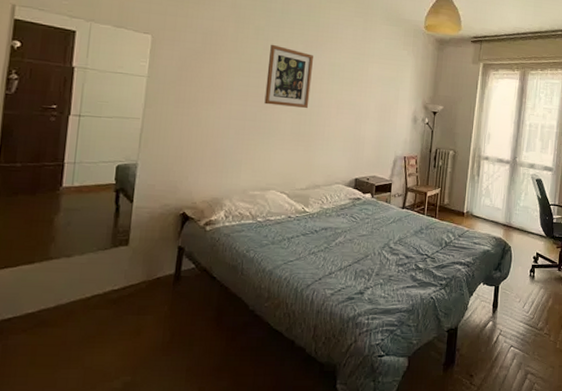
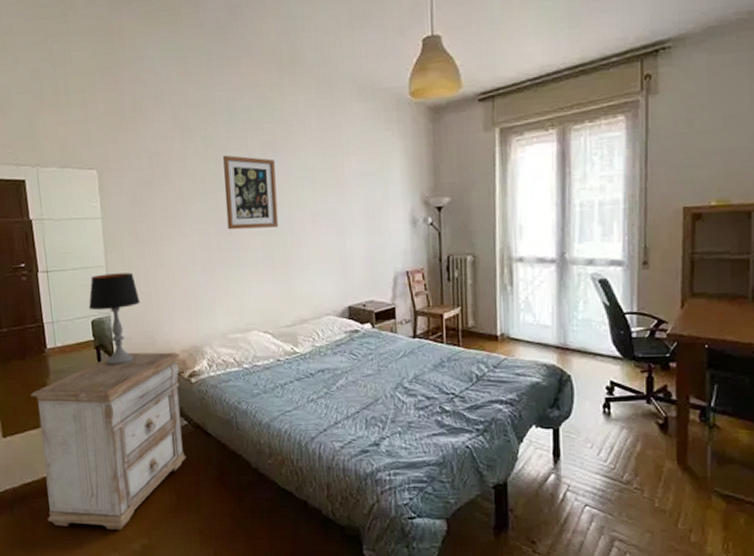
nightstand: none [21,198,199,368] -> present [30,352,186,530]
table lamp: none [116,125,171,209] -> present [88,272,141,365]

